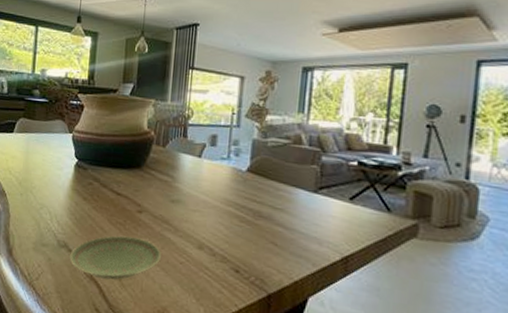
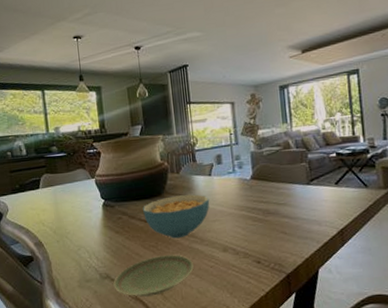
cereal bowl: none [117,171,194,222] -> present [143,194,210,239]

